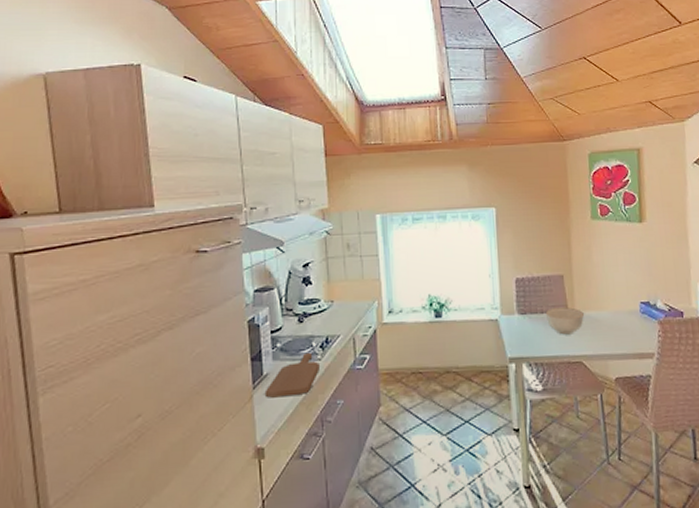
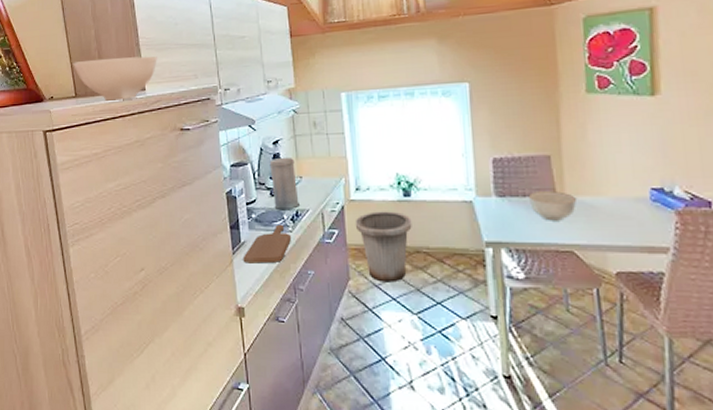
bowl: none [57,168,171,219] -> present [72,56,157,102]
canister: none [298,280,330,338] -> present [269,157,299,211]
trash can: none [387,332,443,406] -> present [355,211,412,283]

